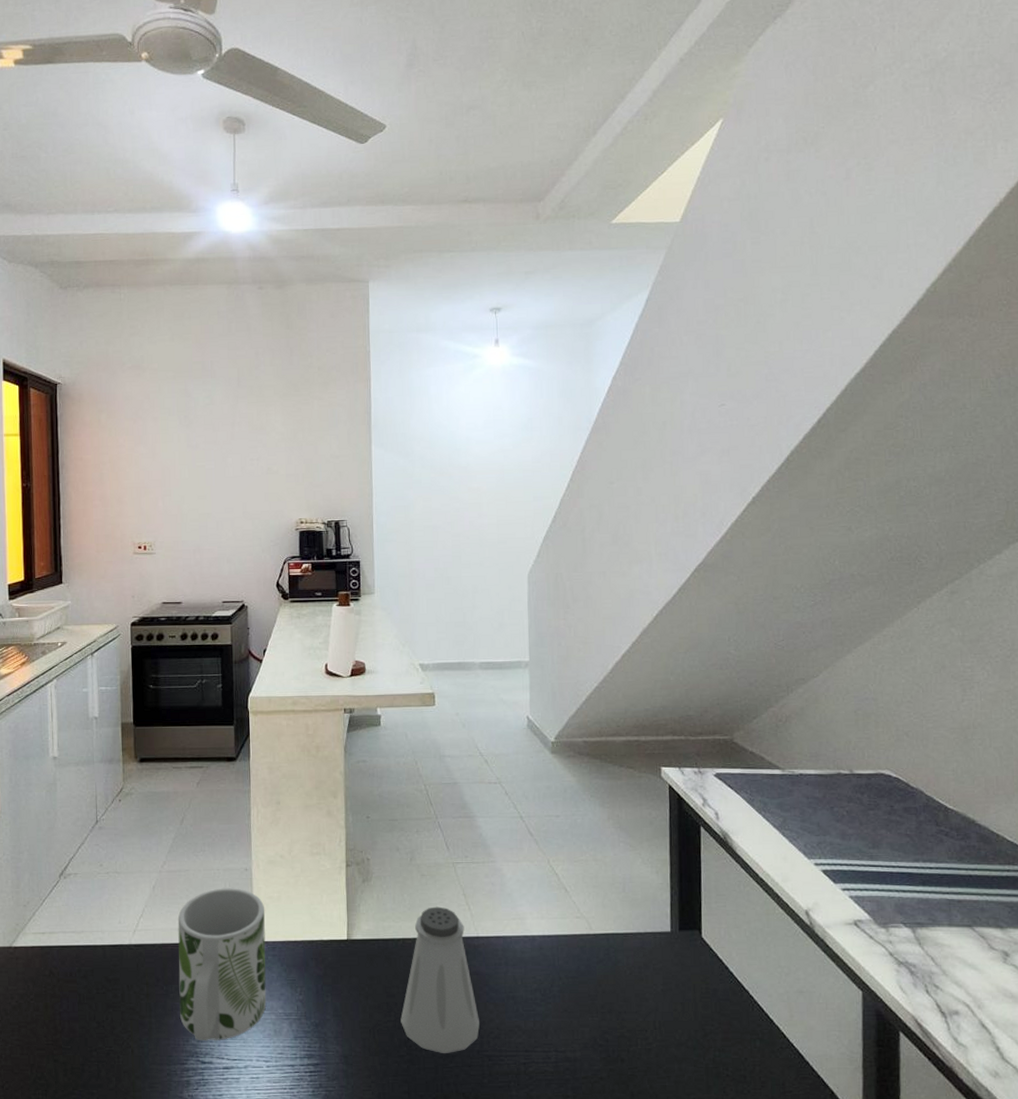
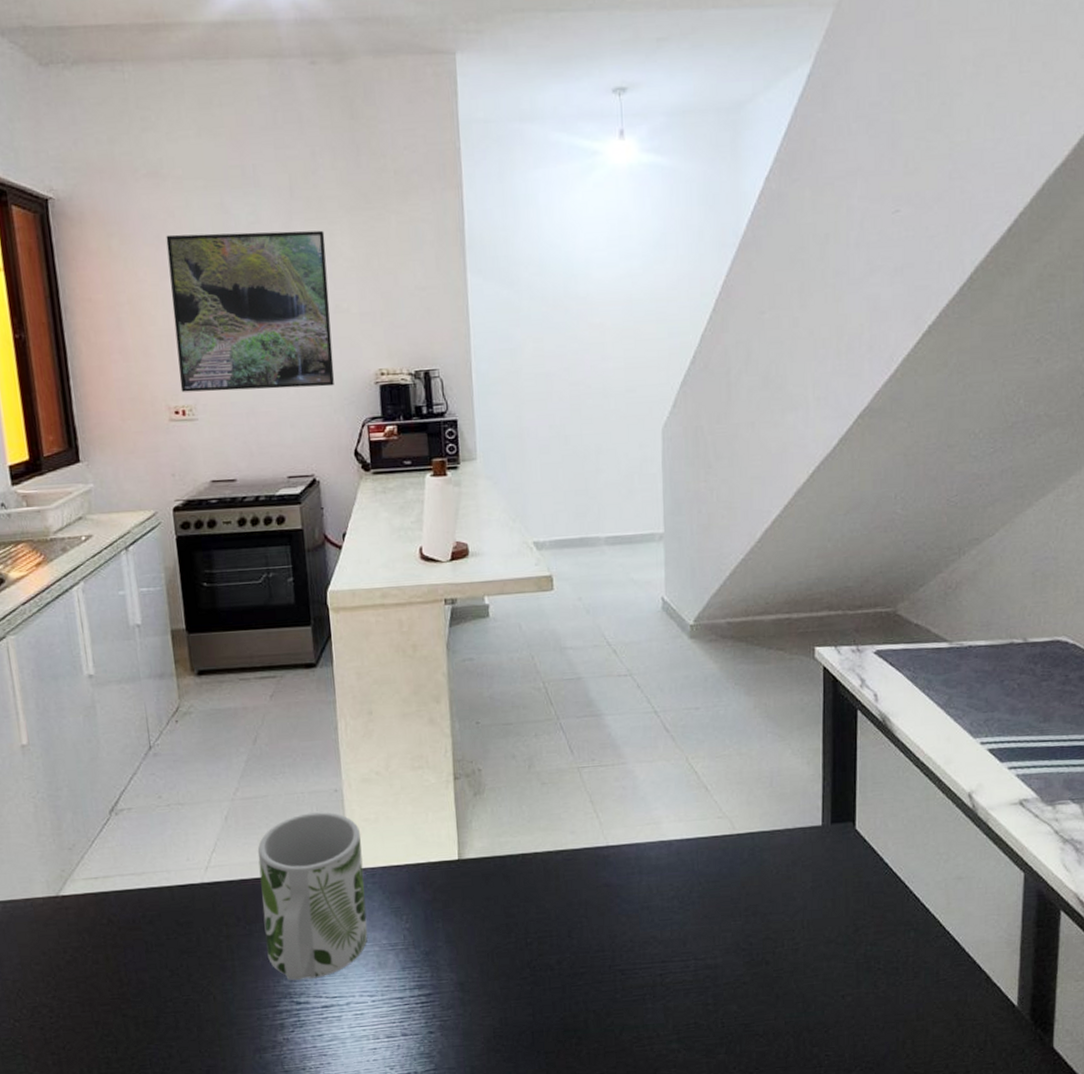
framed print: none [142,411,264,532] -> present [166,230,335,392]
saltshaker: present [400,906,480,1053] -> none [522,816,611,972]

